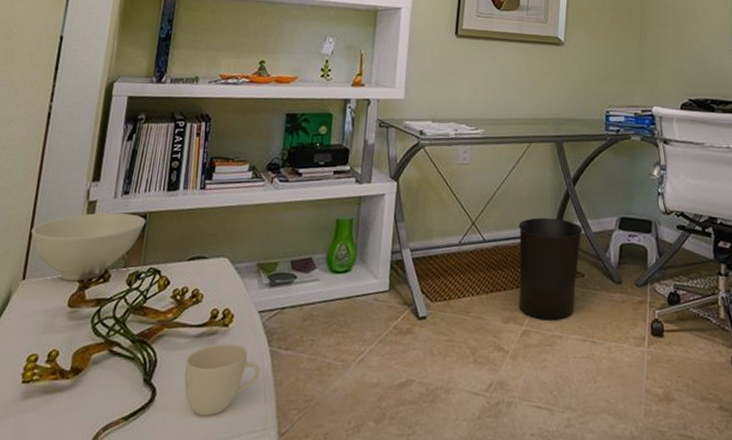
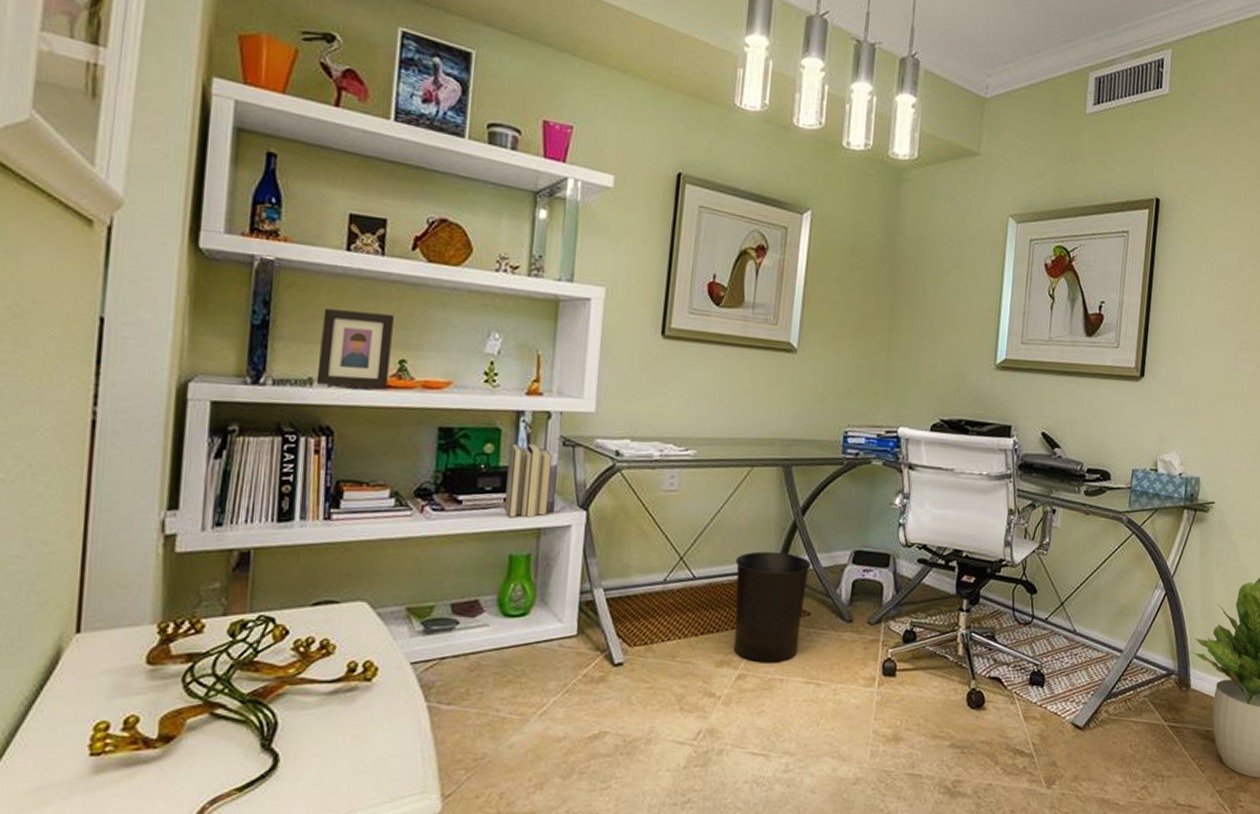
bowl: present [31,212,146,282] -> none [82,549,250,634]
cup: present [184,343,261,416] -> none [315,700,416,782]
picture frame: none [200,24,257,84] -> present [316,309,394,389]
books: none [334,125,371,188] -> present [505,442,553,518]

